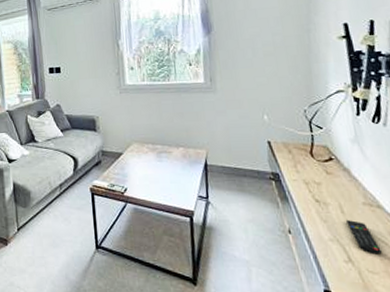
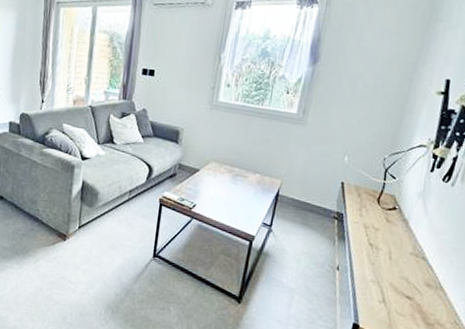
remote control: present [346,219,382,255] -> none [391,265,414,300]

